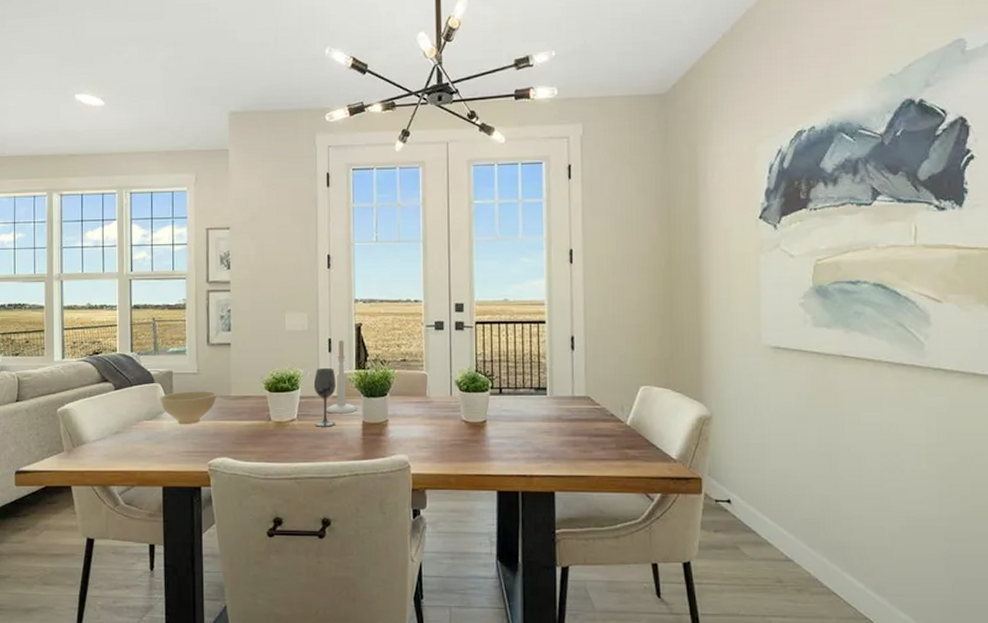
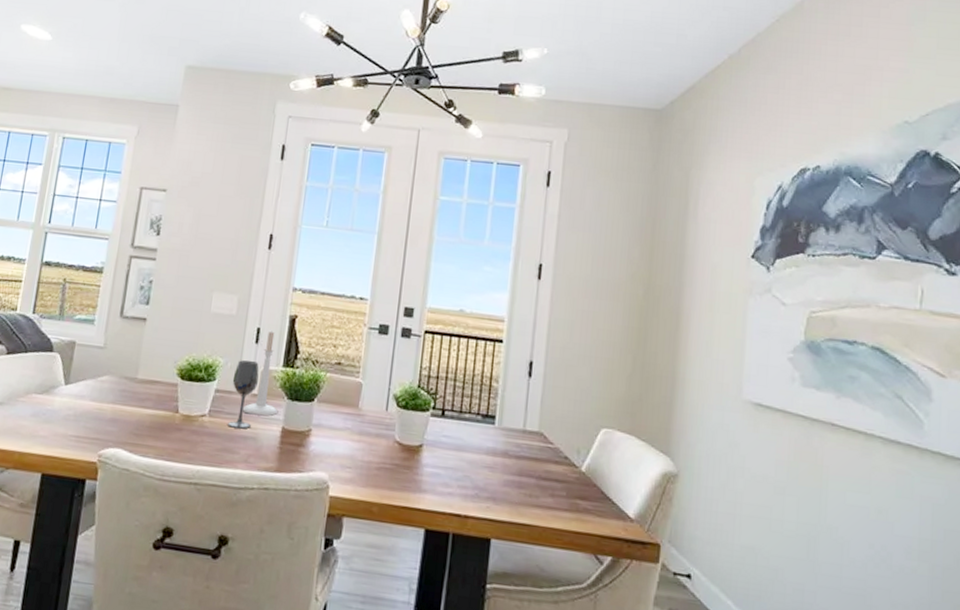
bowl: present [160,391,218,424] -> none [55,366,123,405]

